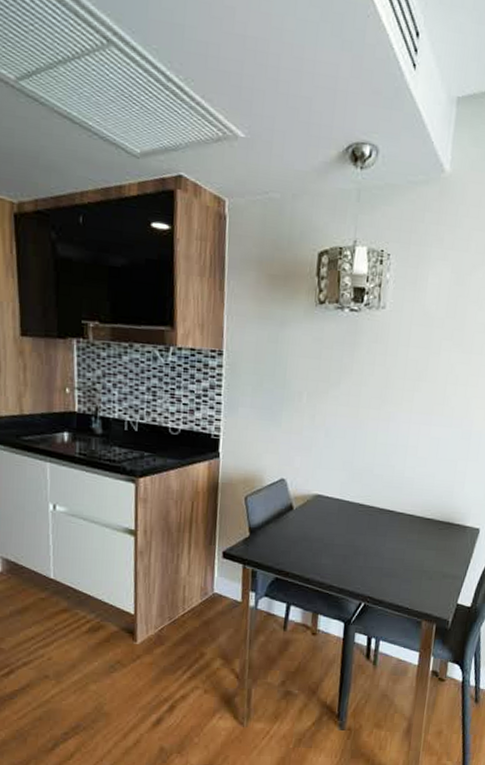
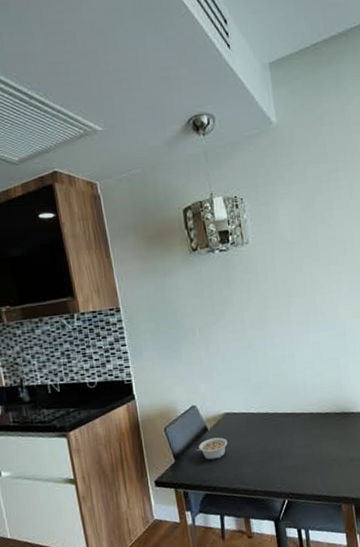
legume: none [275,518,312,543] -> present [195,437,228,460]

